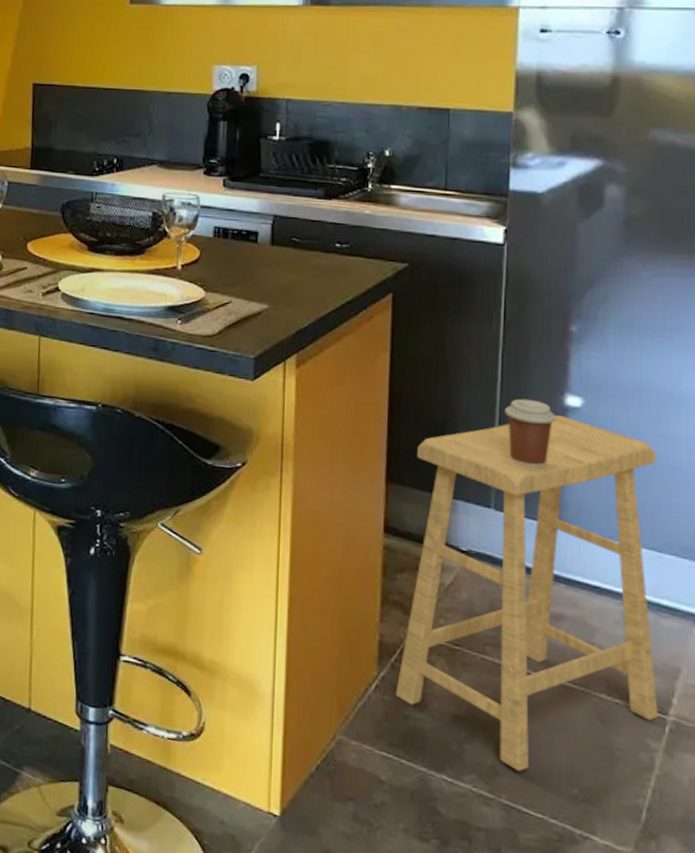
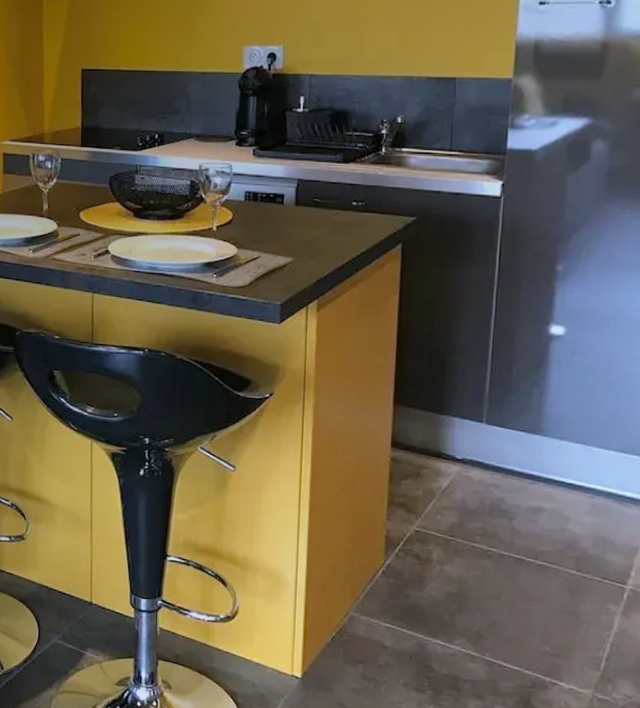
stool: present [395,415,658,772] -> none [398,343,627,635]
coffee cup: present [505,398,556,469] -> none [498,329,542,388]

